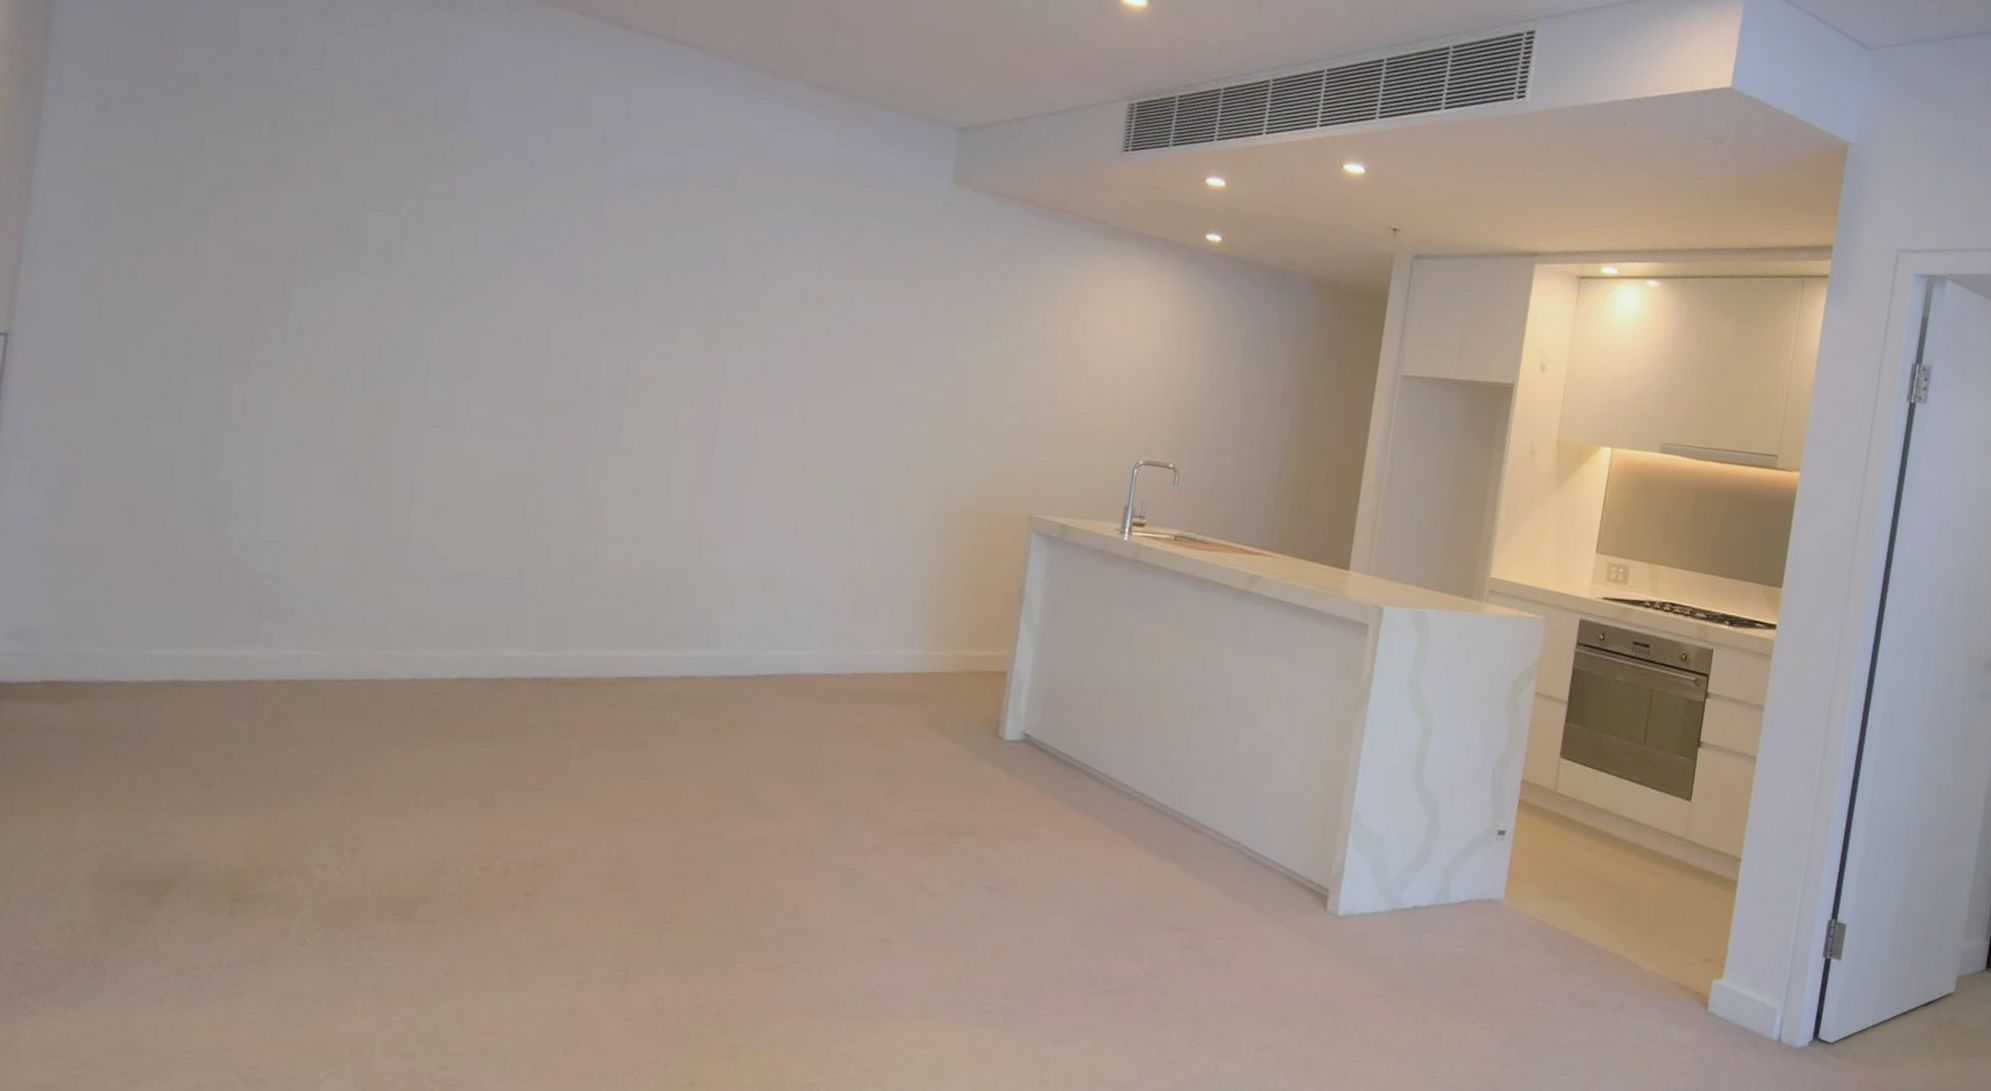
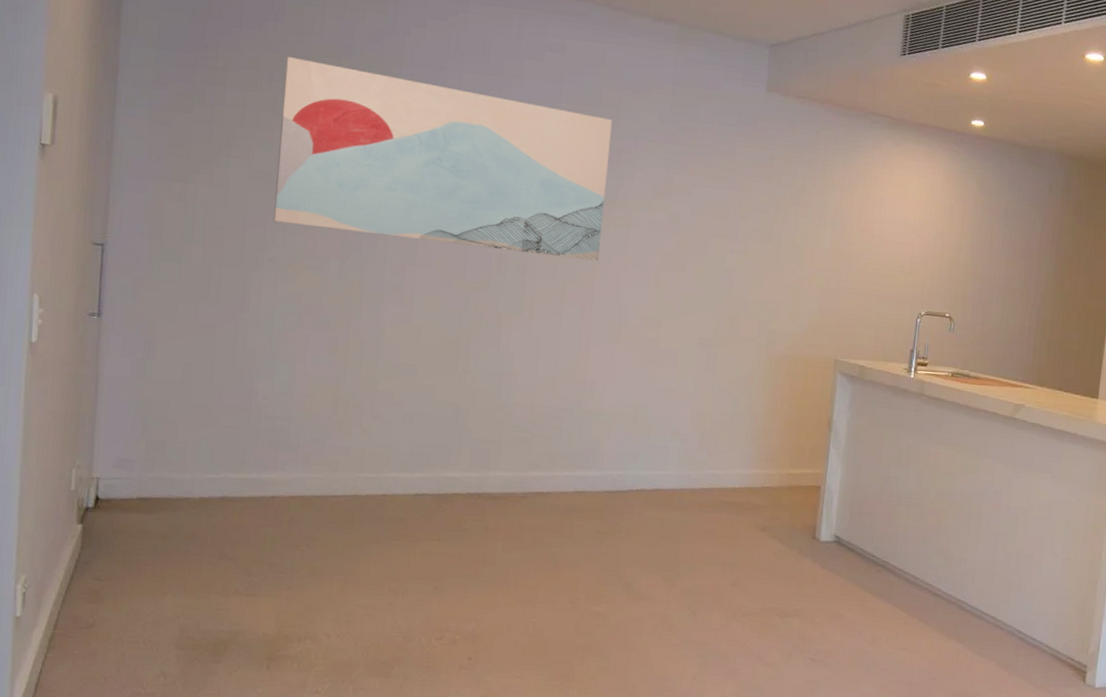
wall art: none [268,98,750,383] -> present [273,56,612,261]

